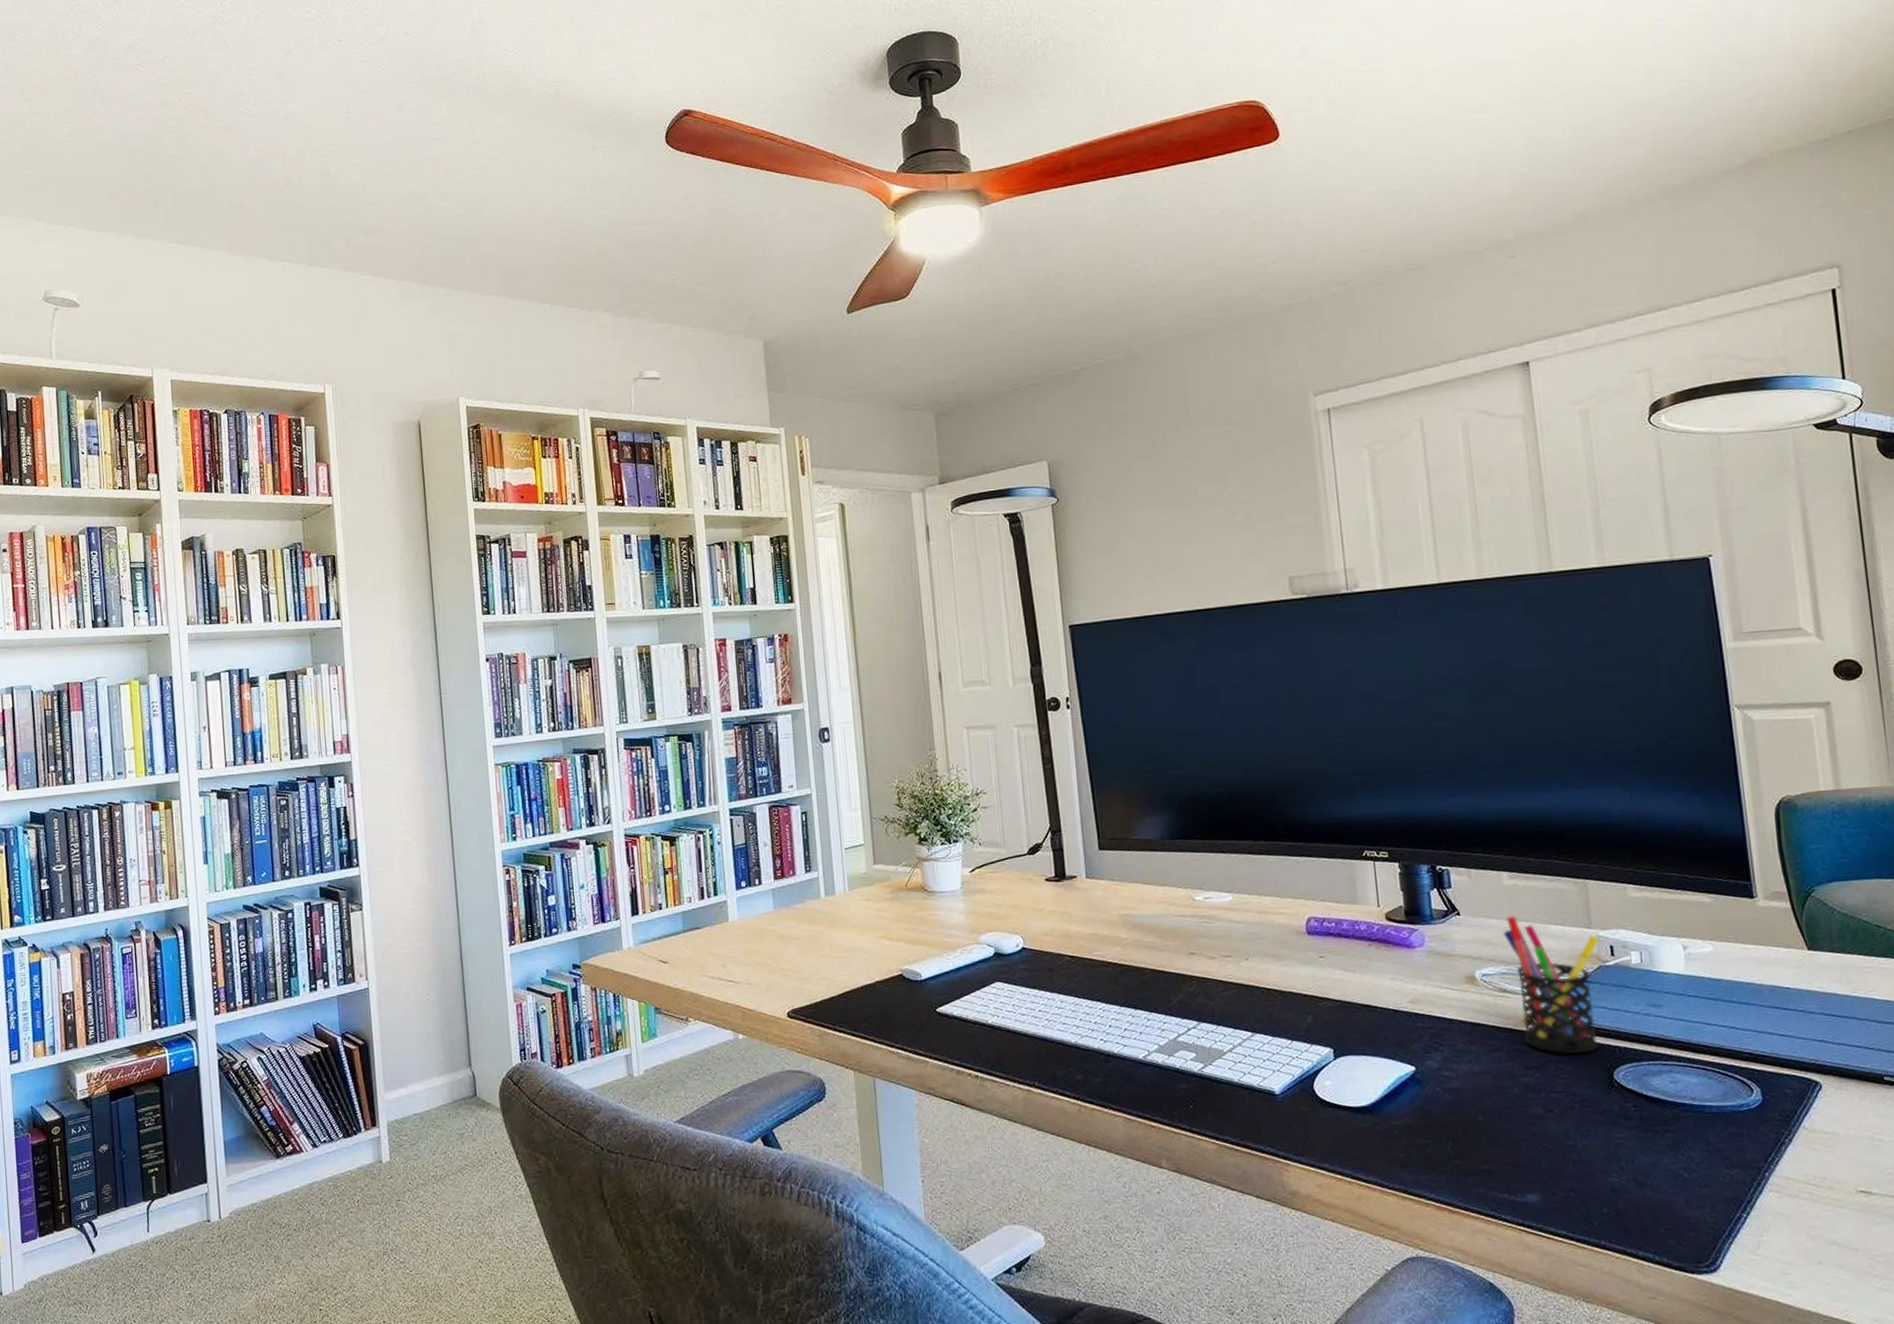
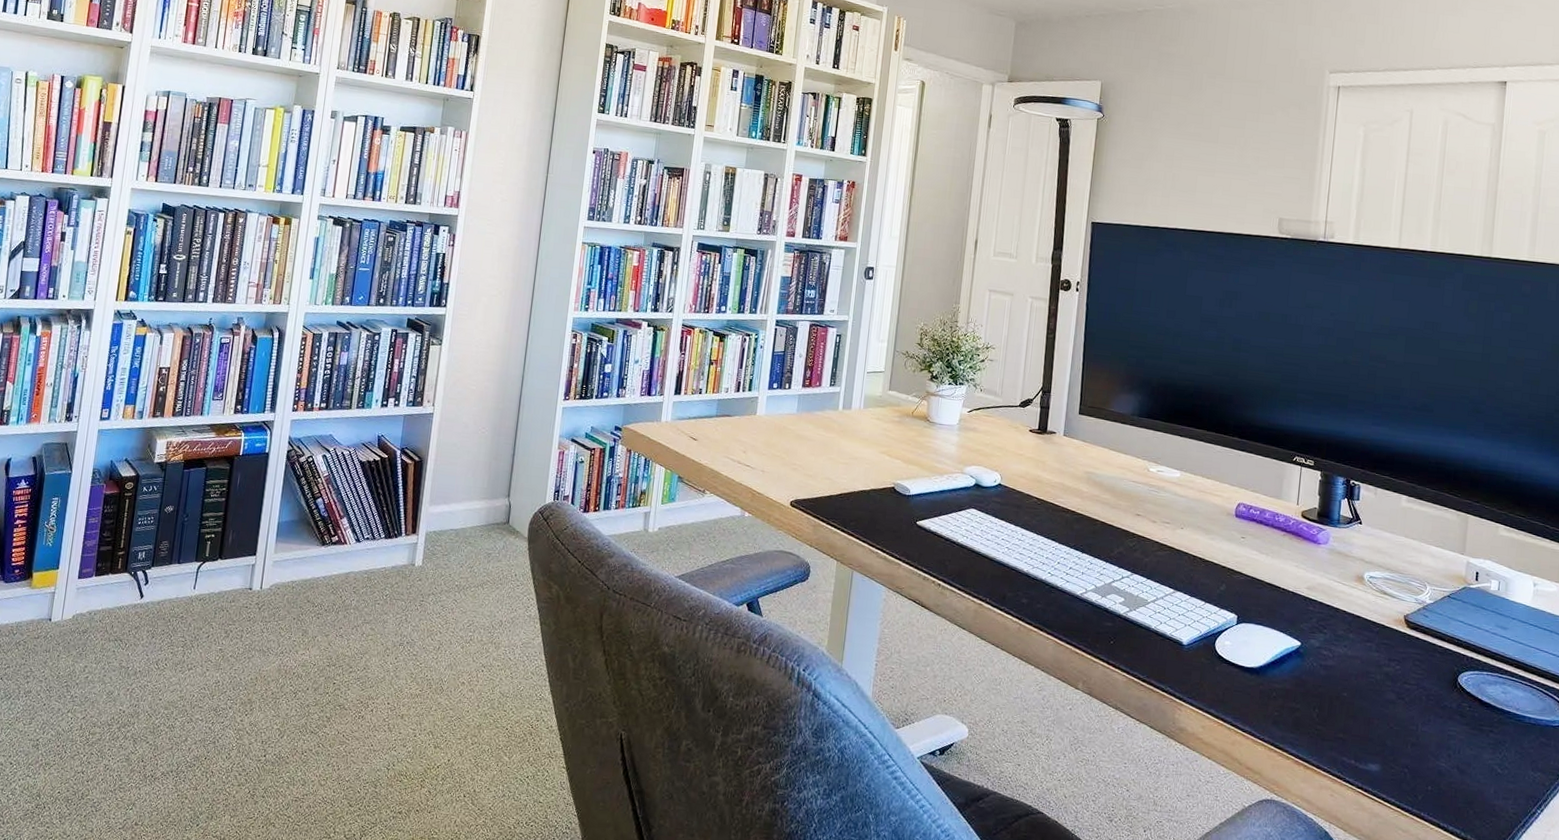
pen holder: present [1503,916,1600,1054] -> none [1393,532,1469,656]

